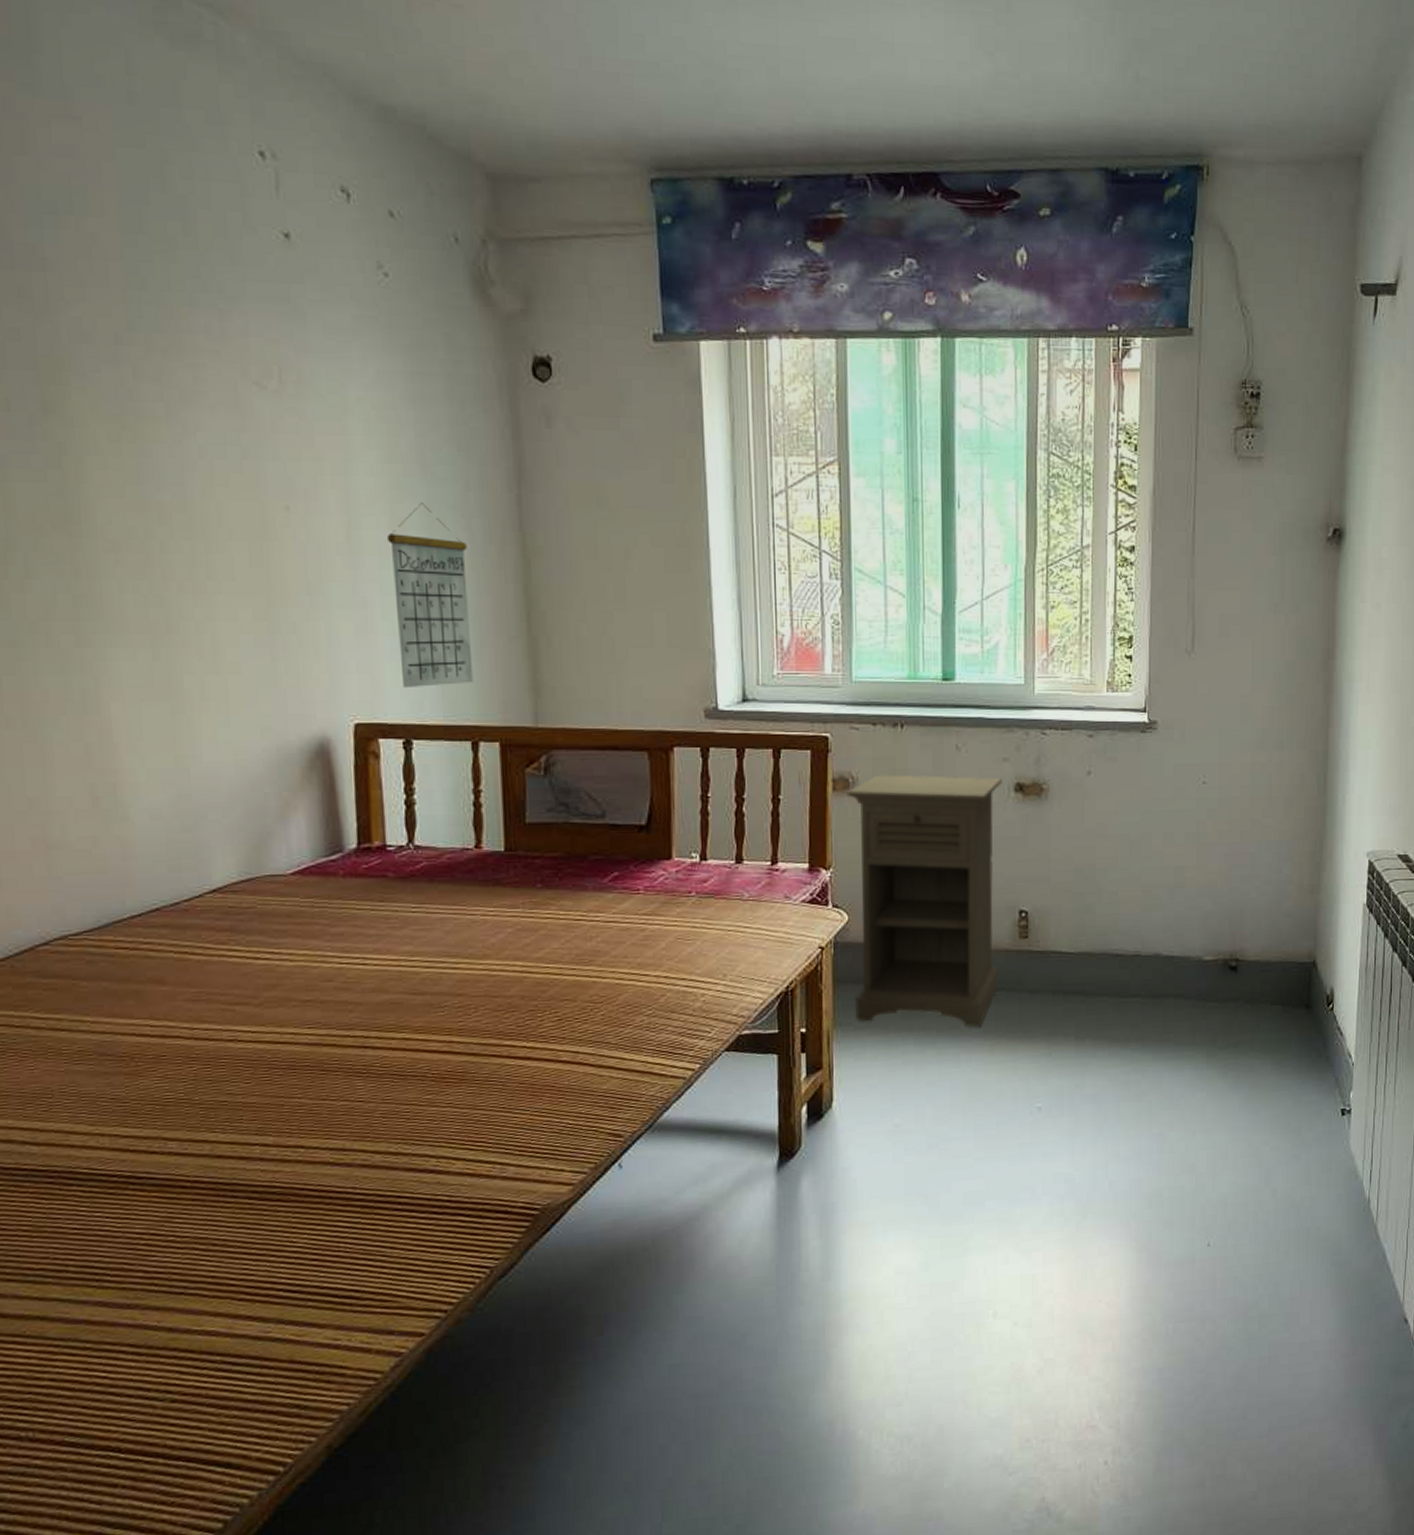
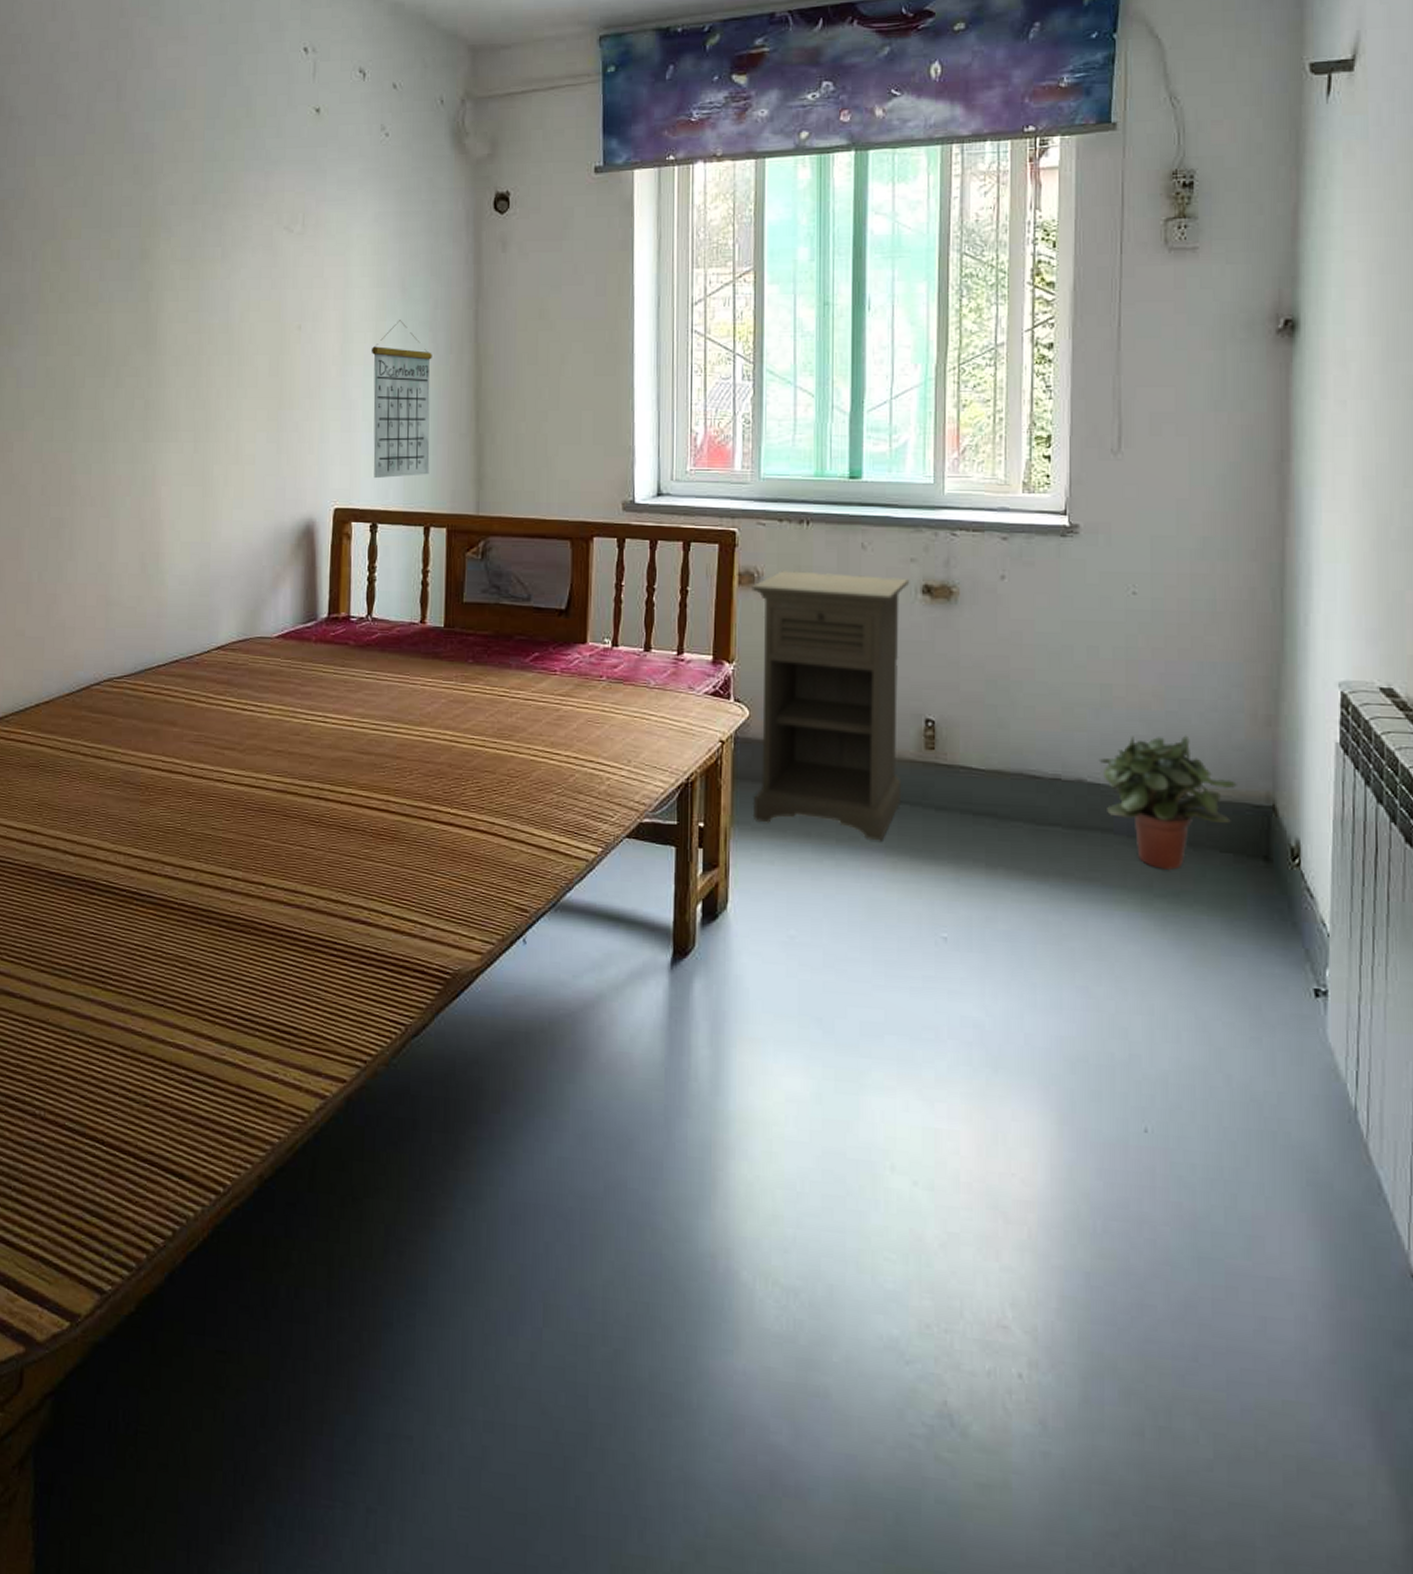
potted plant: none [1173,907,1286,1025] -> present [1099,735,1237,870]

